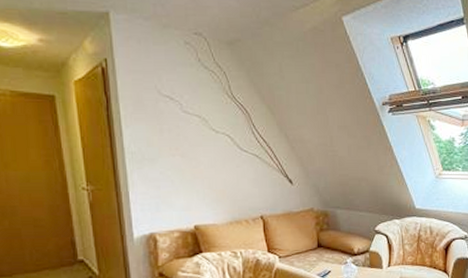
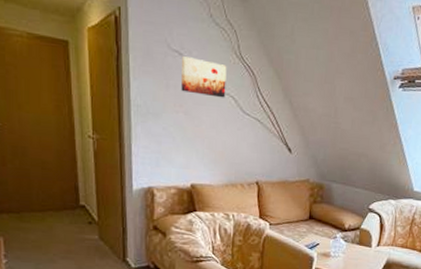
wall art: none [173,100,221,138] -> present [181,55,227,98]

